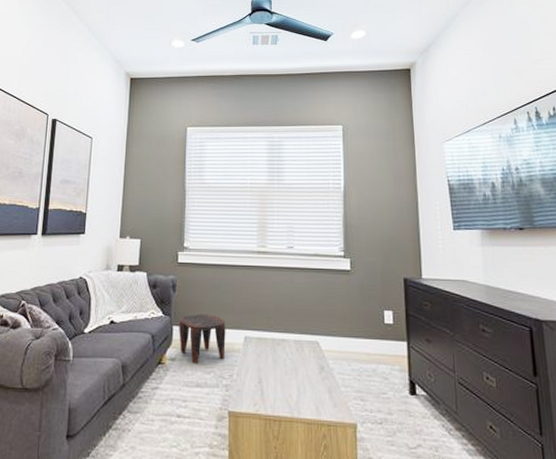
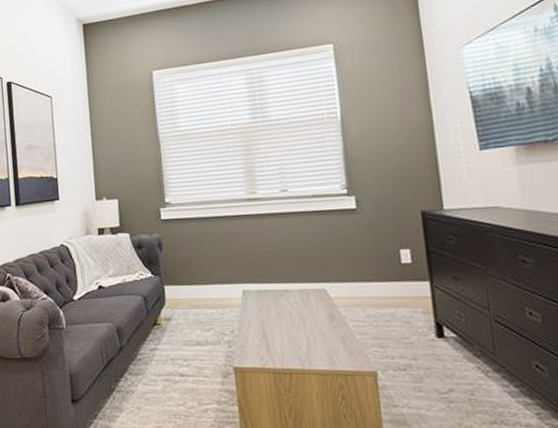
stool: present [179,314,226,364] -> none [170,270,224,322]

